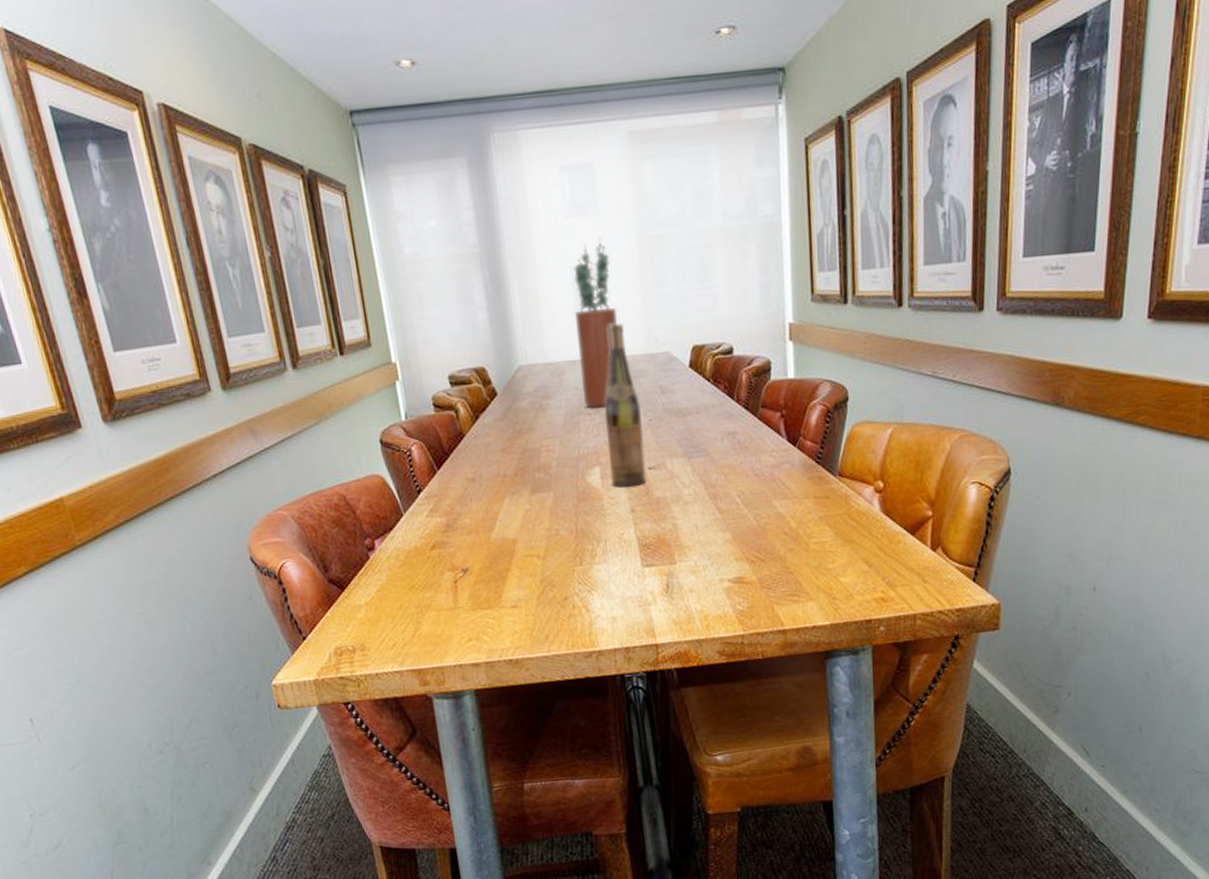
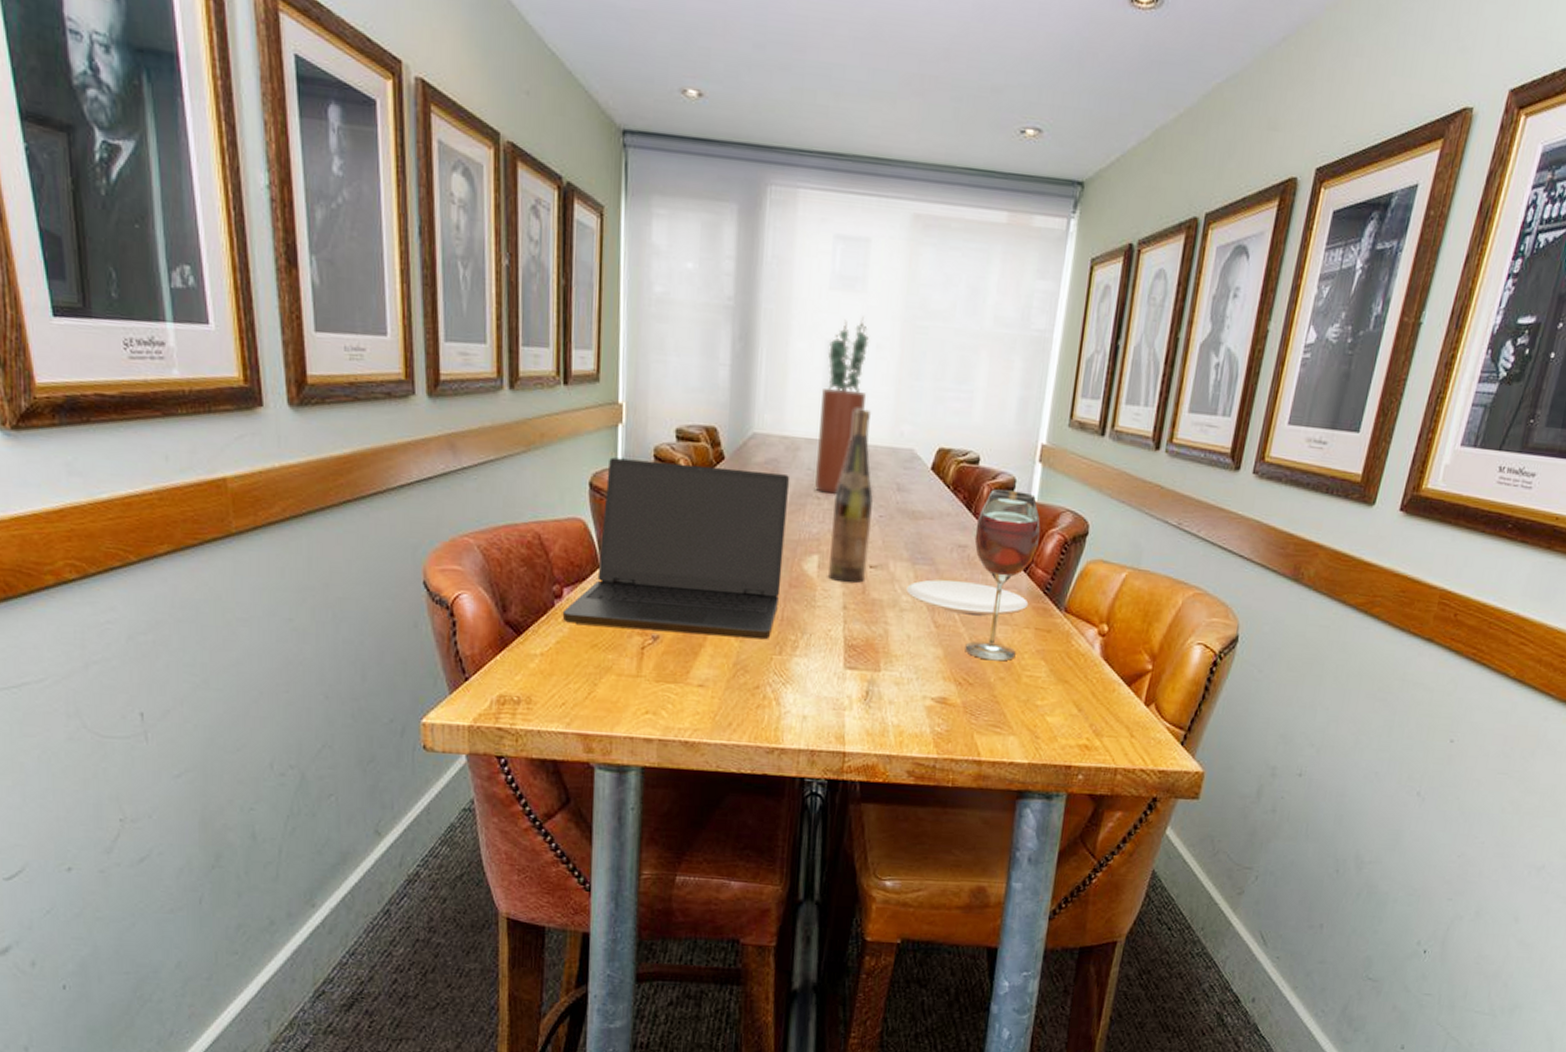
laptop: none [377,398,572,571] -> present [562,457,789,640]
plate: none [686,464,804,498] -> present [906,579,1029,616]
wineglass: none [740,371,803,535] -> present [965,489,1041,661]

